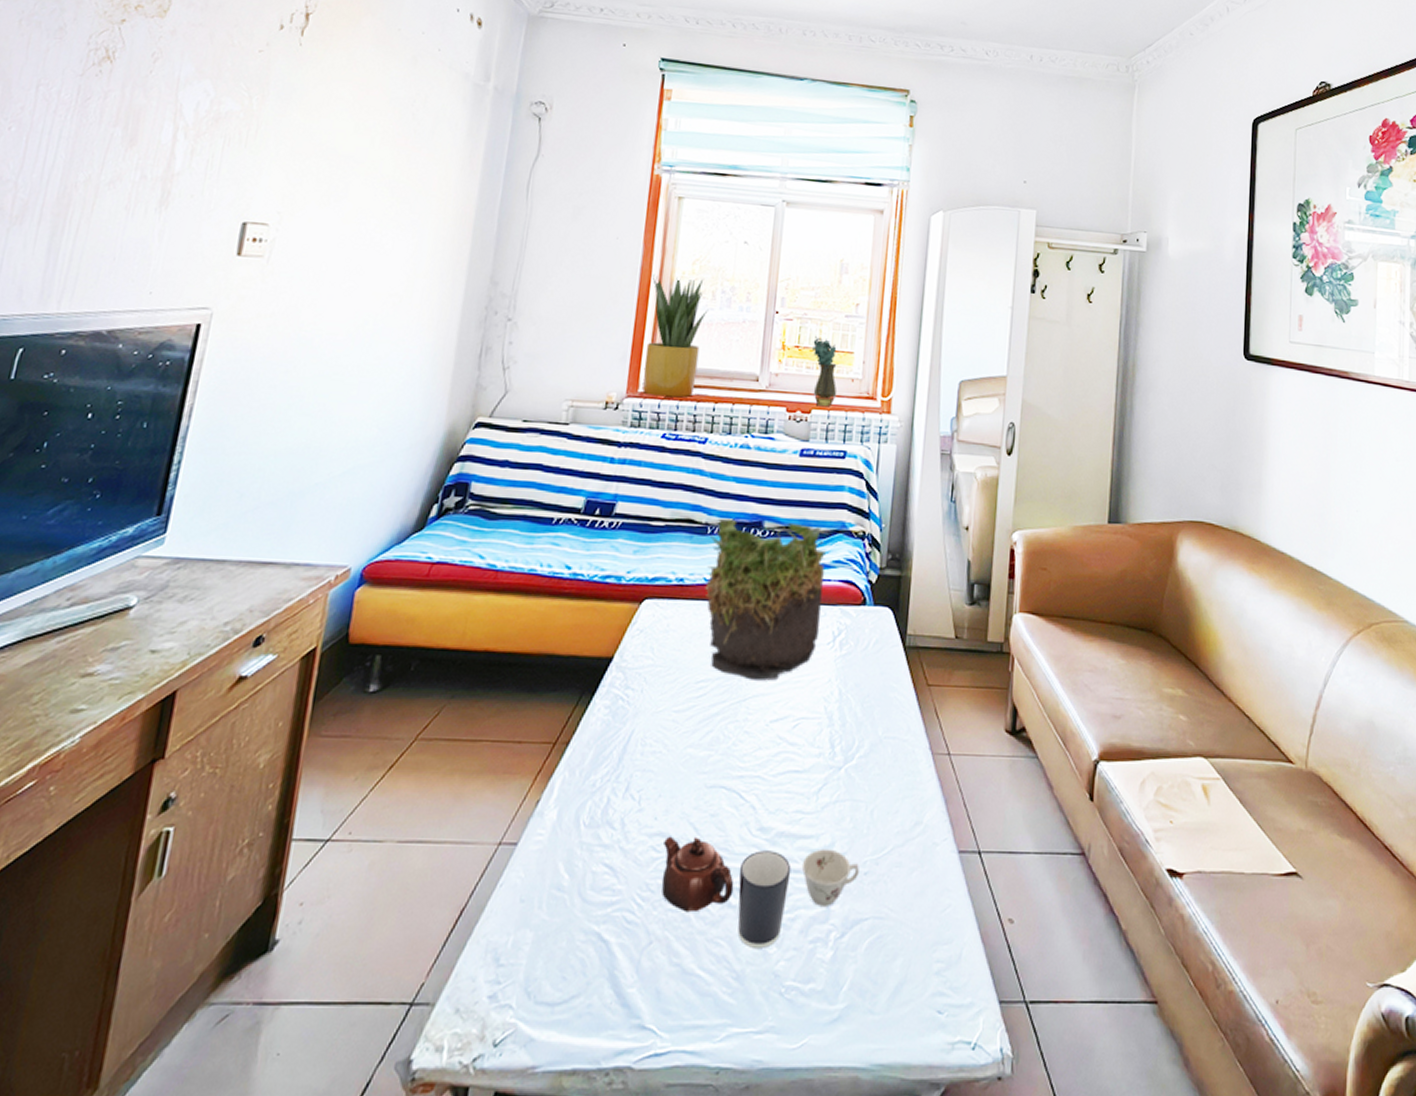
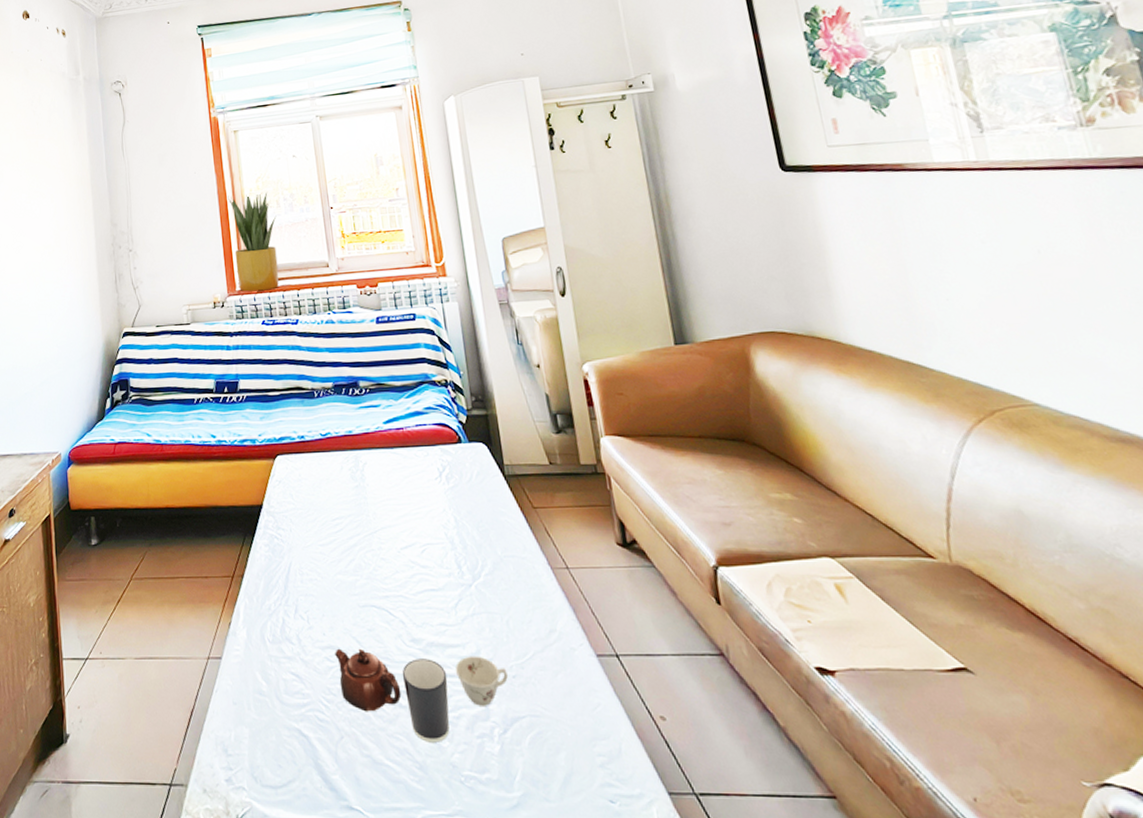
plant: present [705,518,827,680] -> none [318,379,427,515]
vase: present [812,335,837,407] -> none [367,221,397,279]

